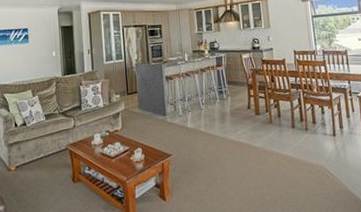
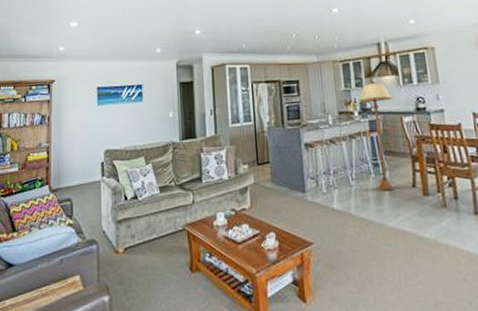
floor lamp: none [209,26,234,113] -> present [359,81,395,191]

